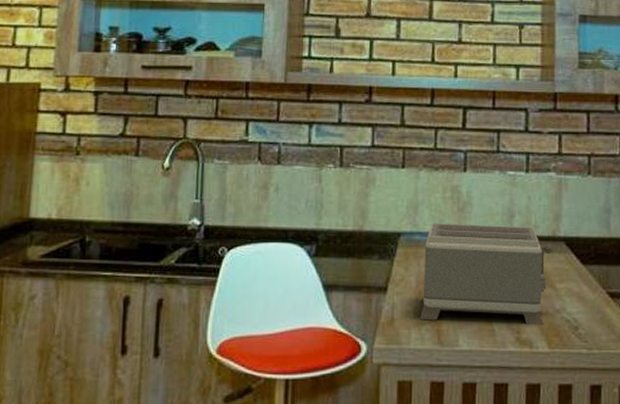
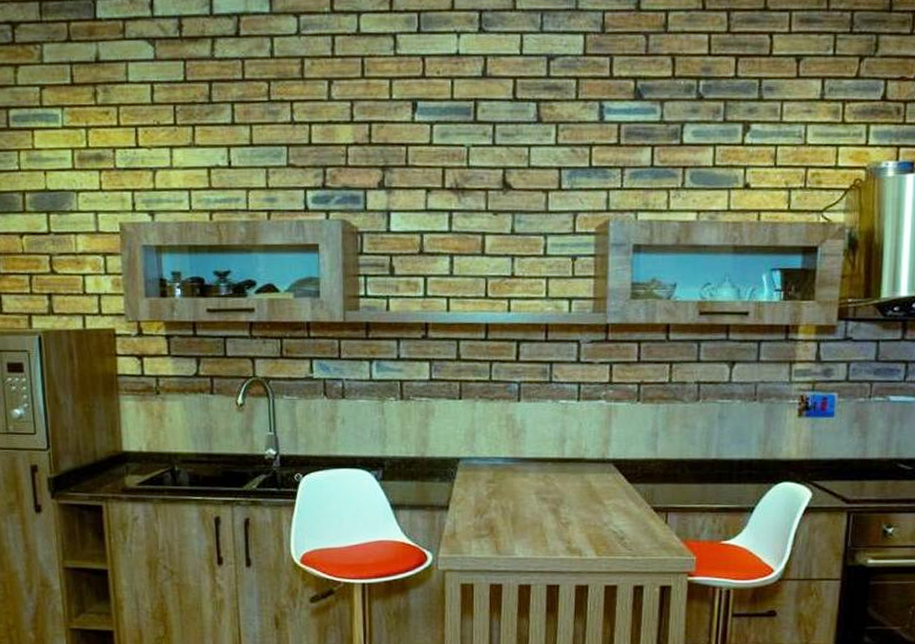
toaster: present [420,223,553,326] -> none [479,448,602,537]

